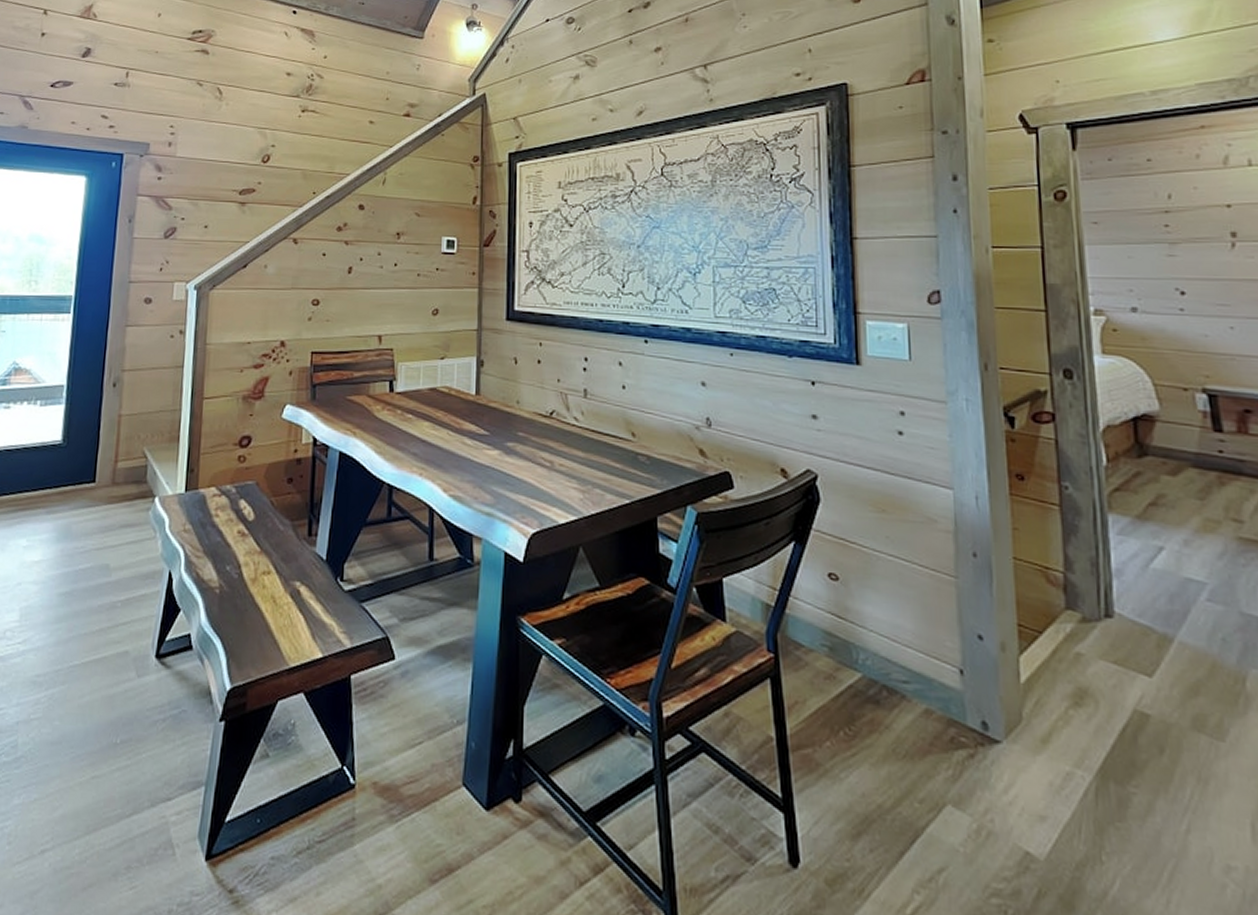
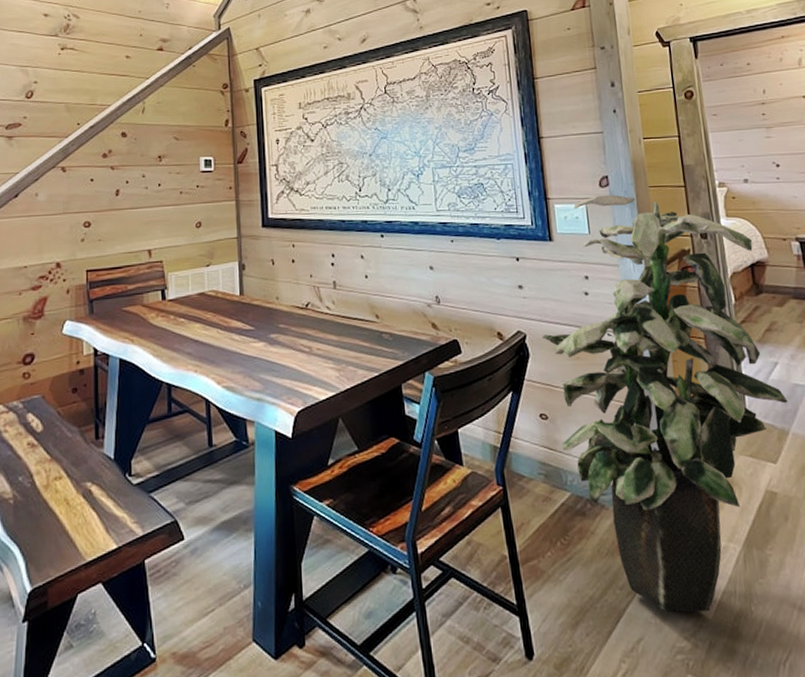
indoor plant: none [839,313,1175,851] -> present [542,194,788,613]

